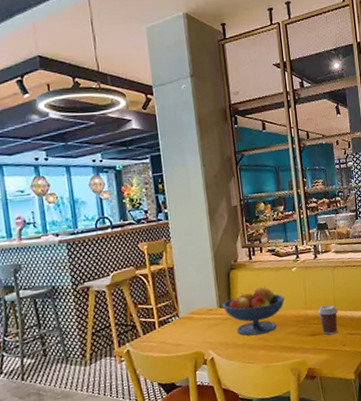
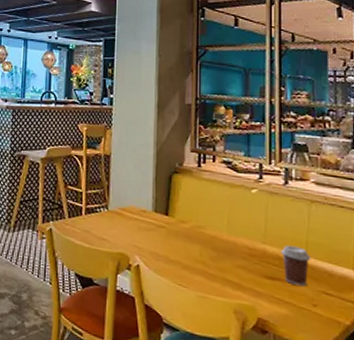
fruit bowl: present [222,286,285,336] -> none [158,201,237,258]

